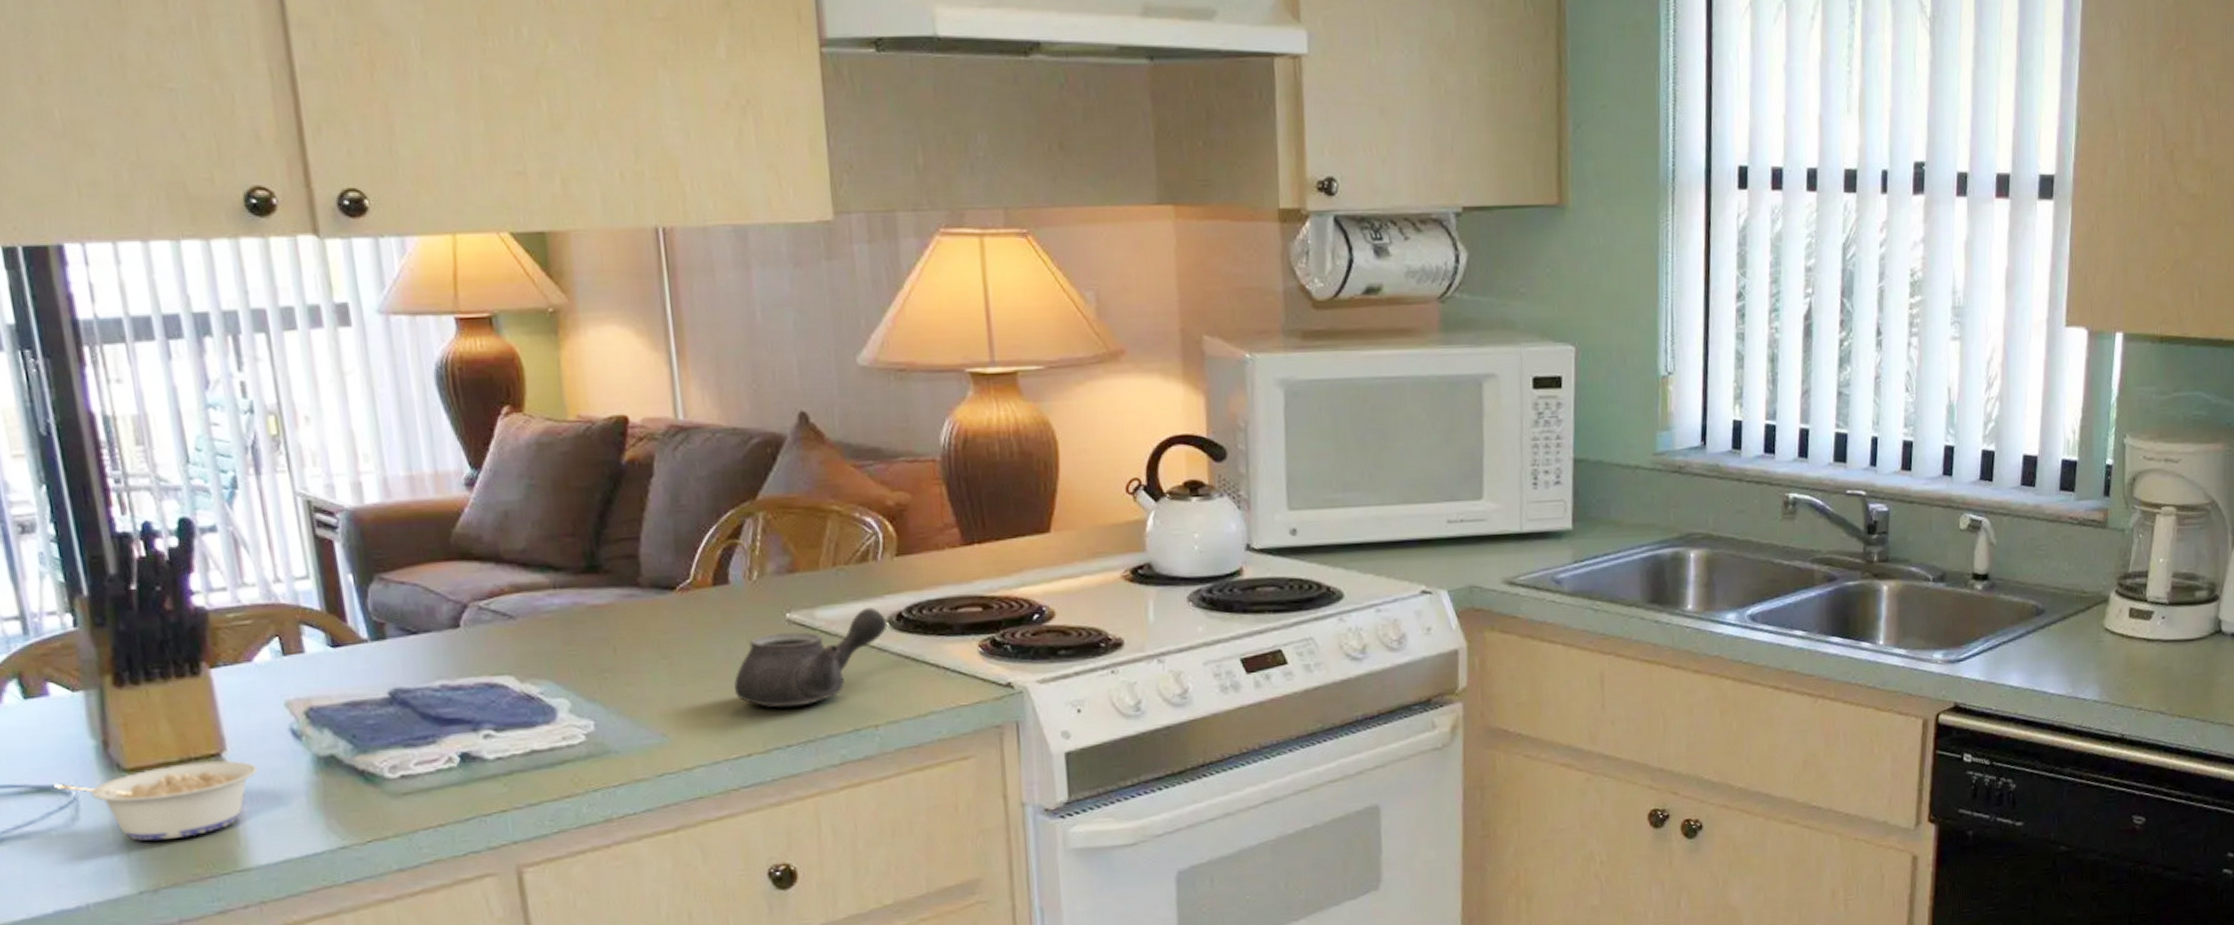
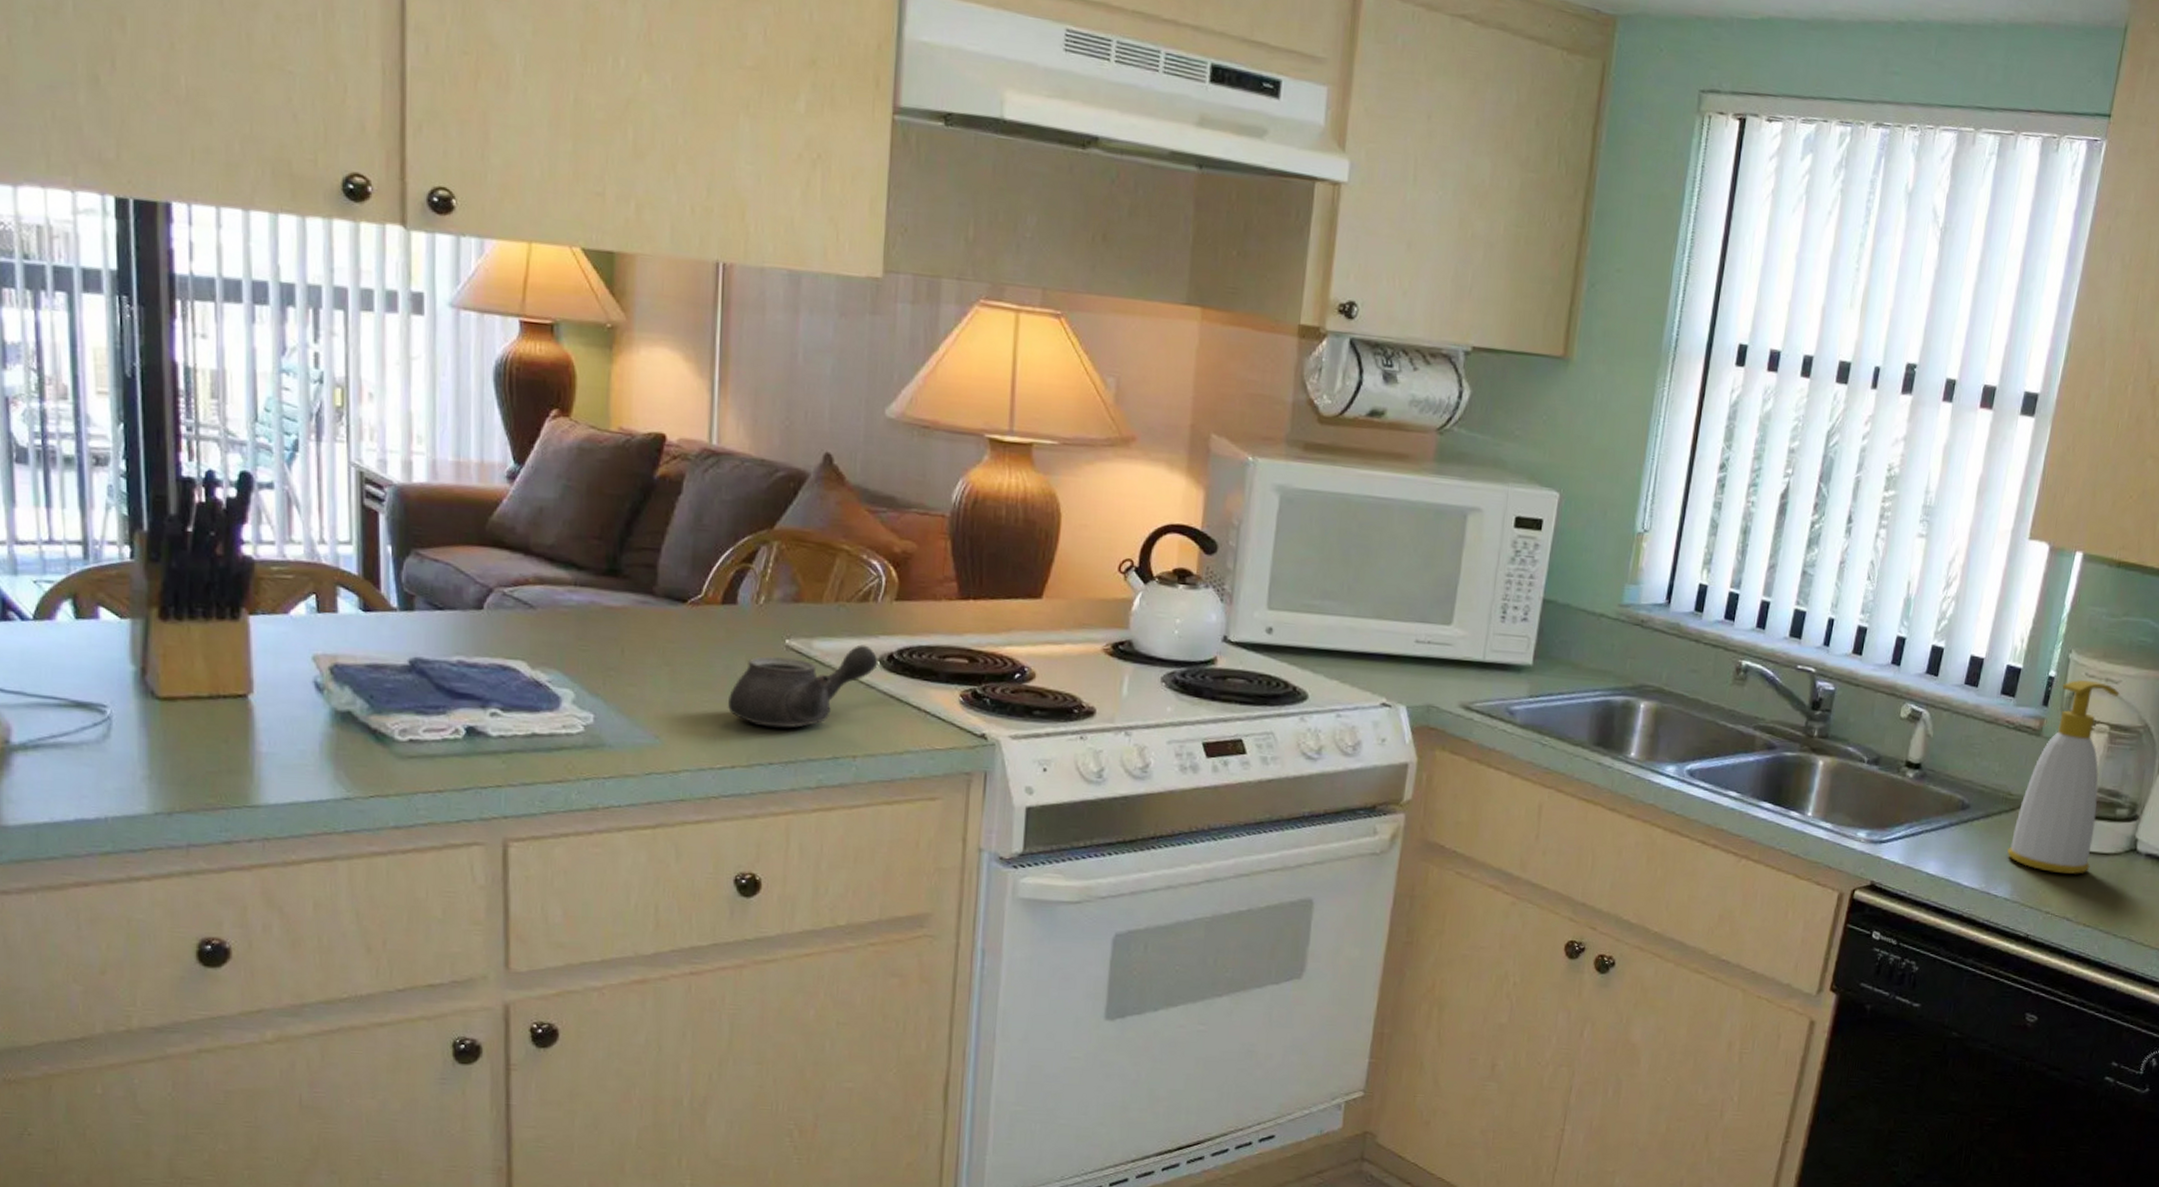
legume: present [52,760,258,841] -> none [90,699,280,768]
soap bottle: none [2090,463,2181,667] -> present [2007,679,2120,874]

